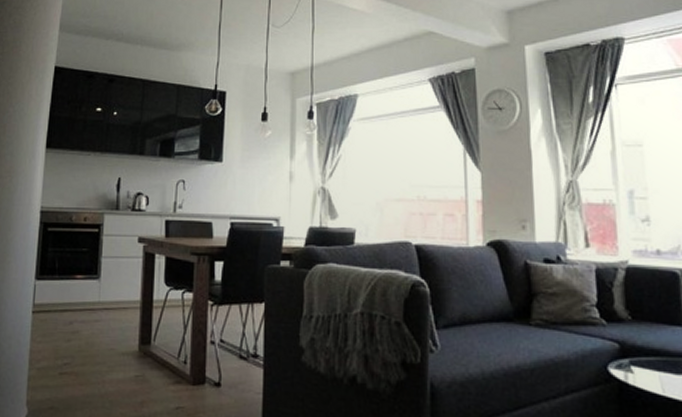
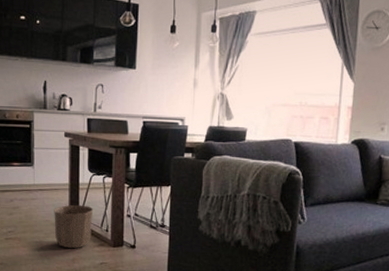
waste basket: none [120,328,170,388] -> present [54,204,94,249]

